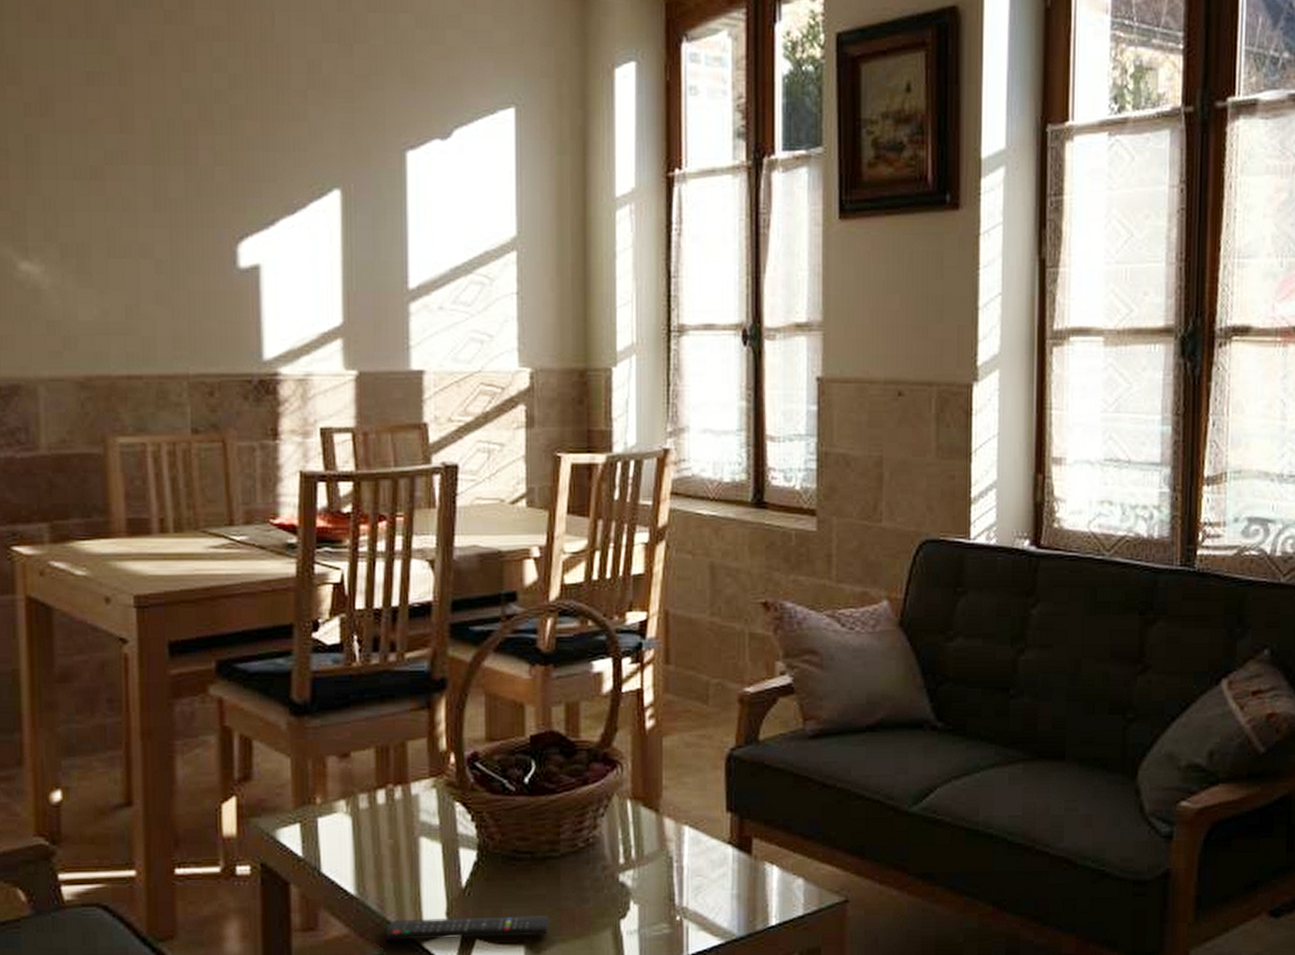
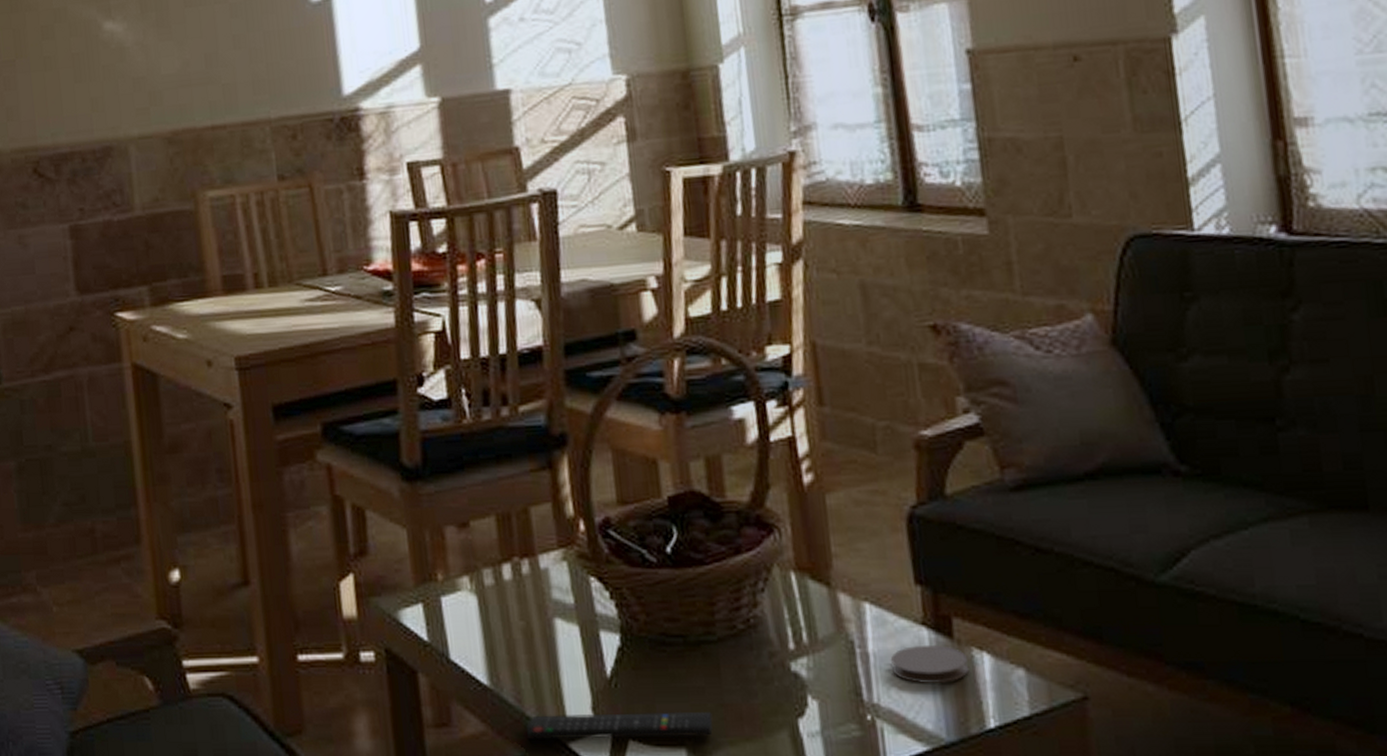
coaster: none [700,860,760,890] -> present [890,644,968,683]

